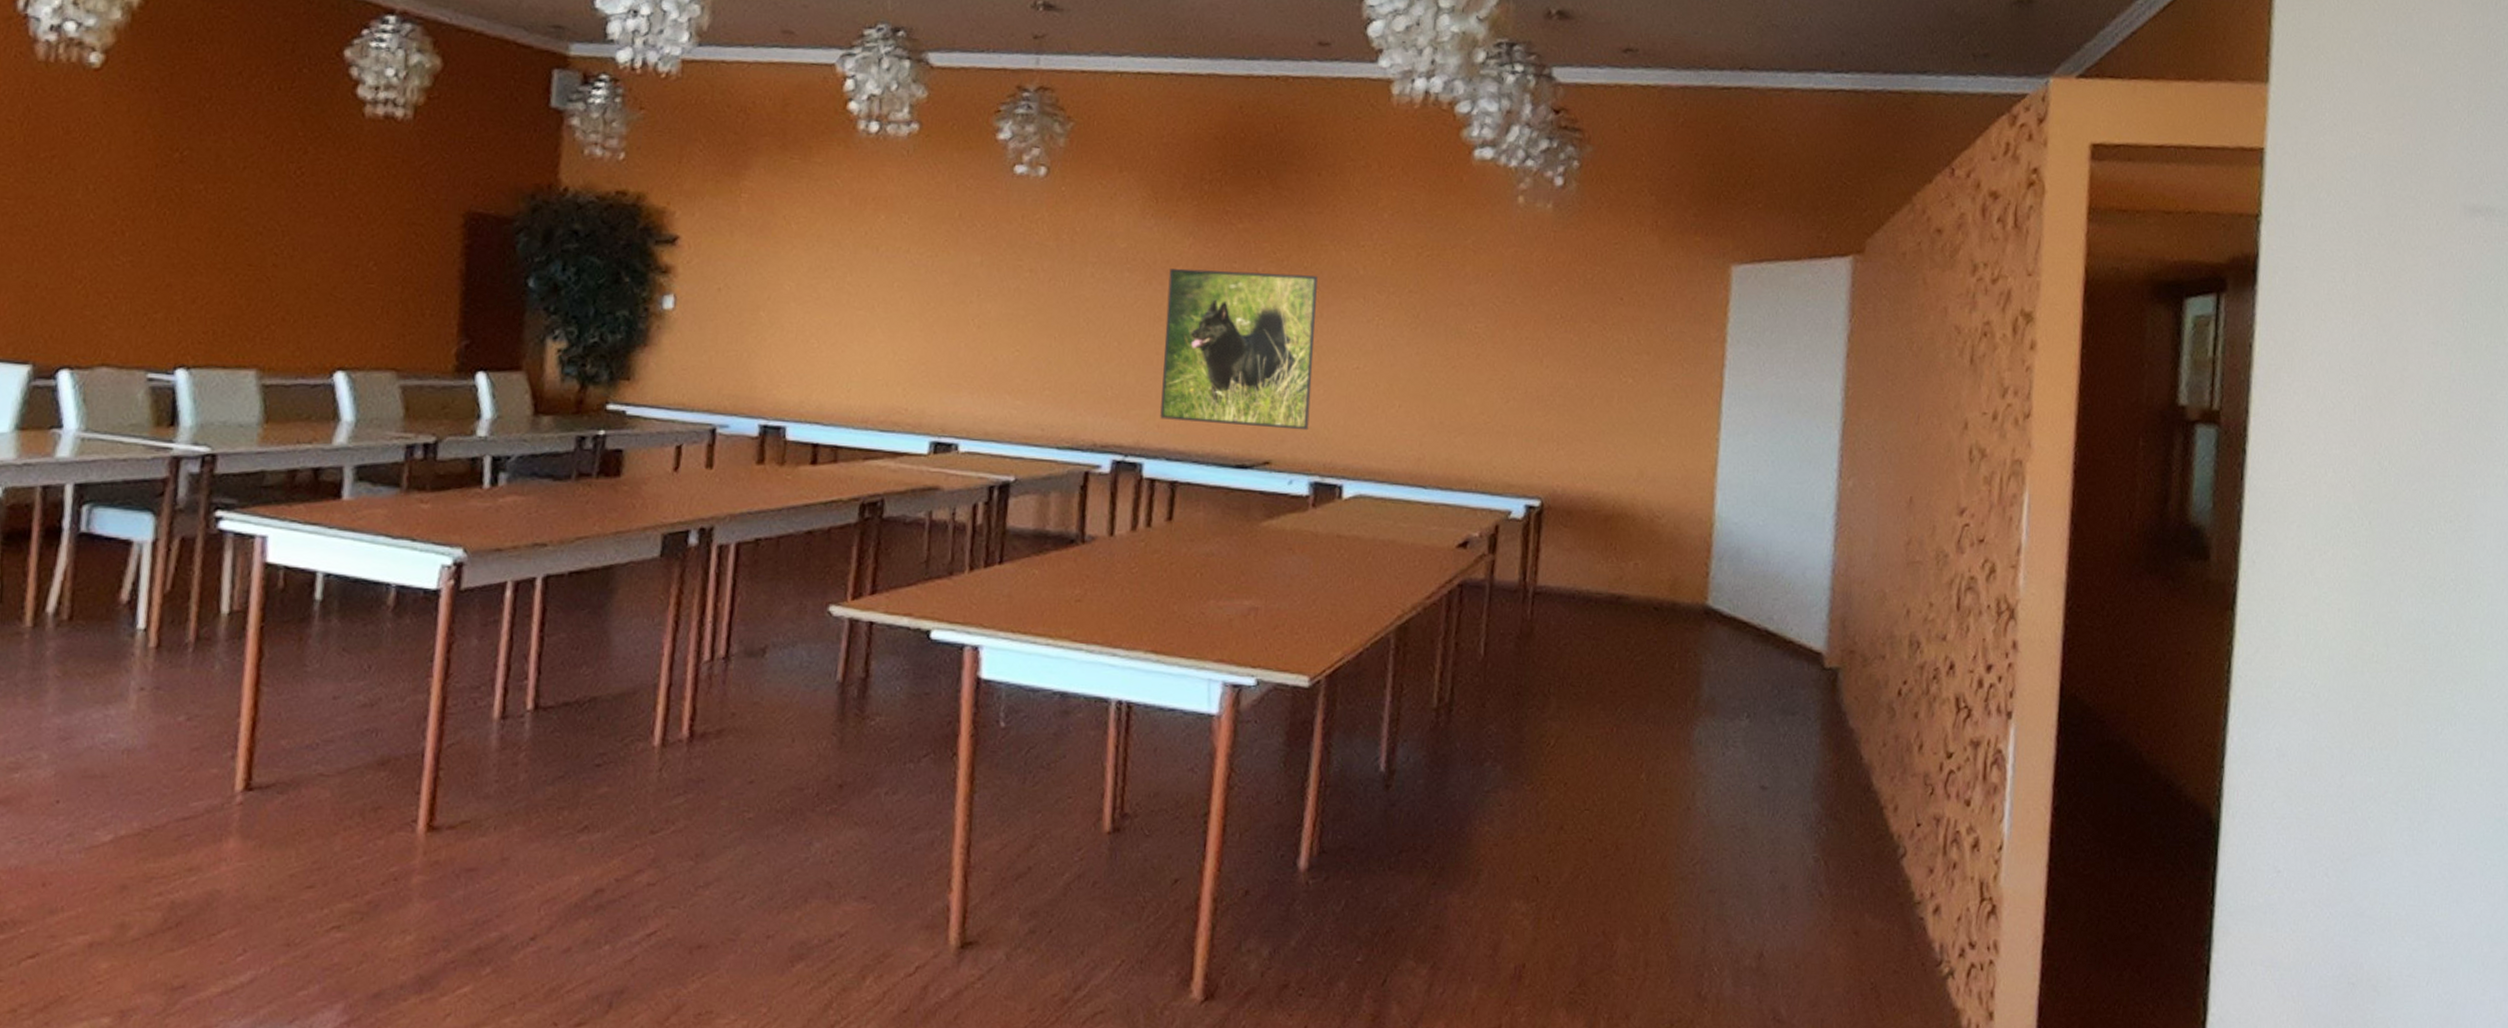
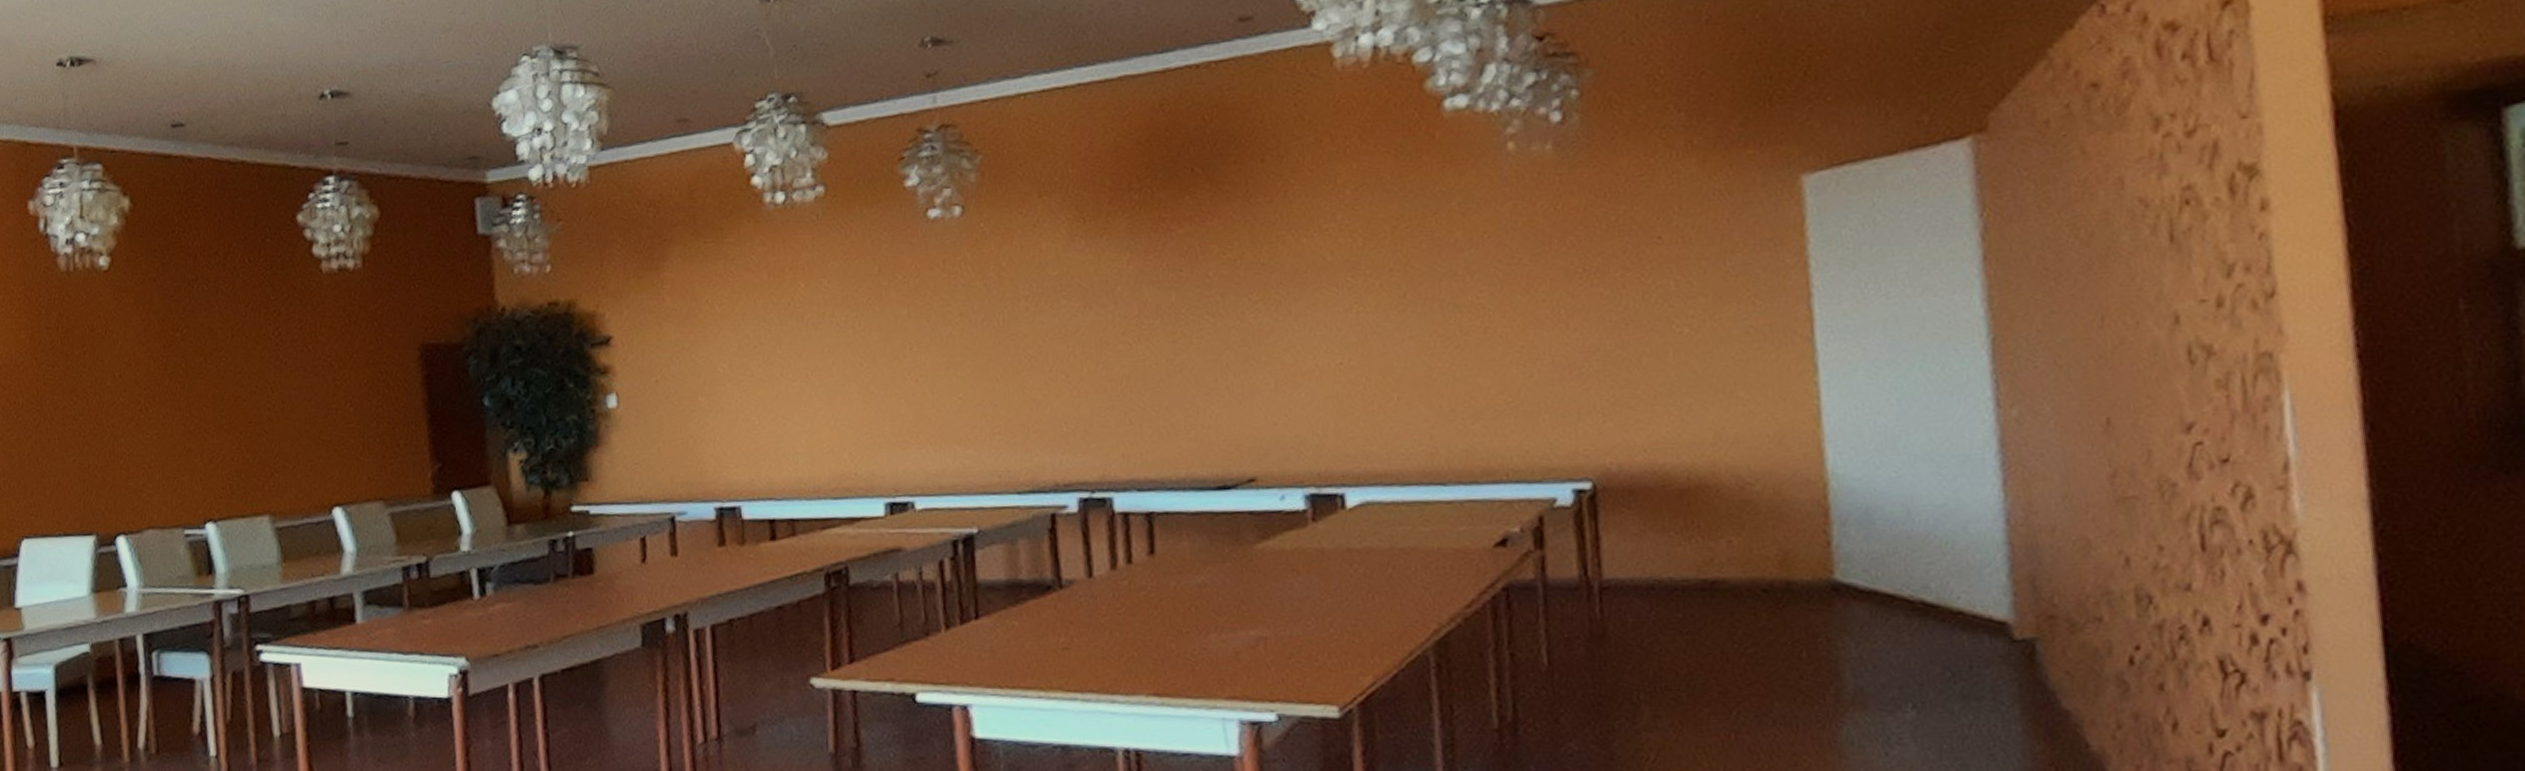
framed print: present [1160,268,1318,431] -> none [1109,271,1294,449]

